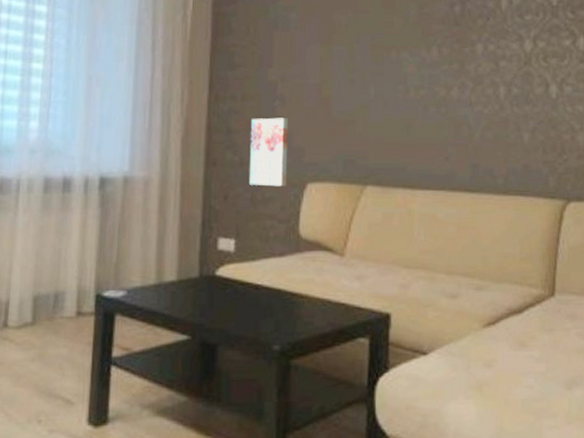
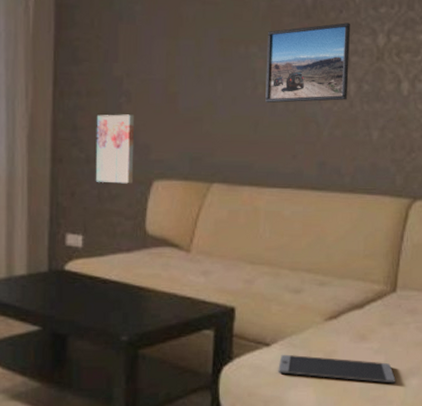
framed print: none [417,29,498,107] -> present [265,22,350,103]
tablet: none [436,363,559,394] -> present [278,354,396,384]

